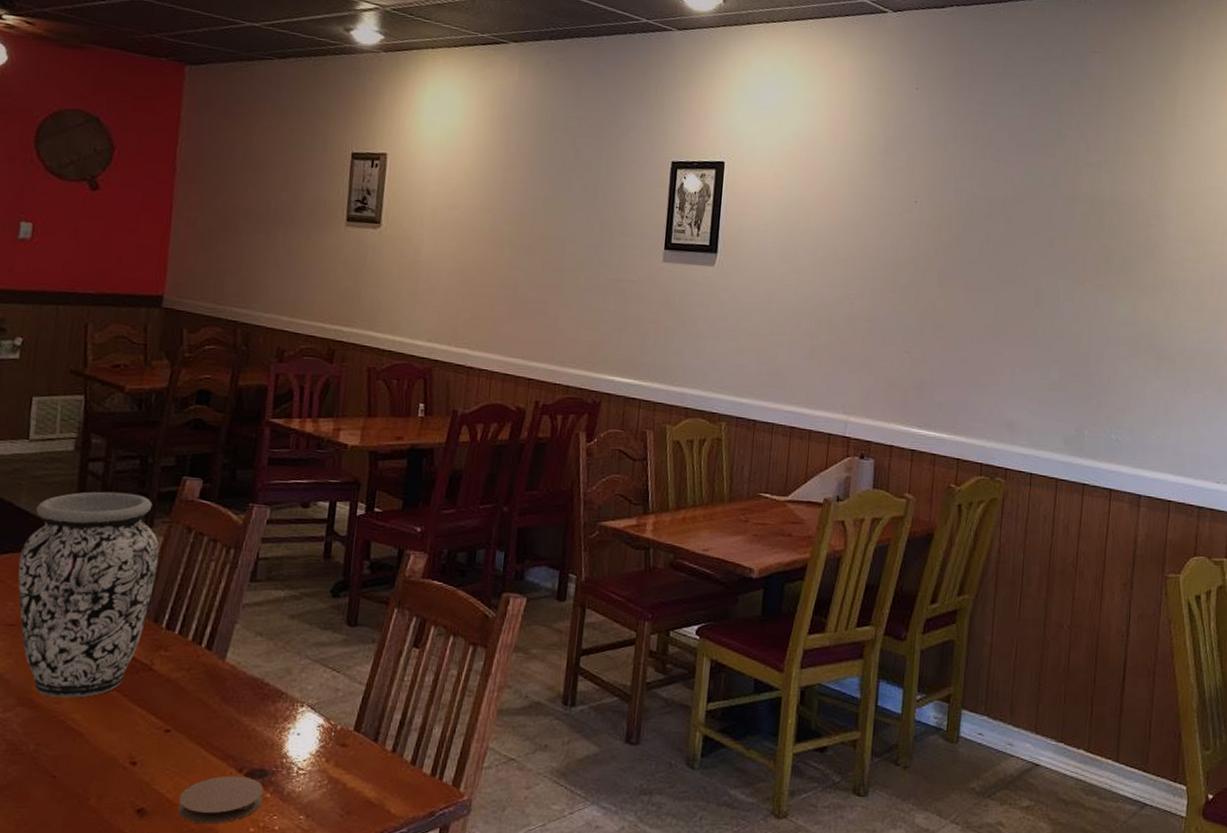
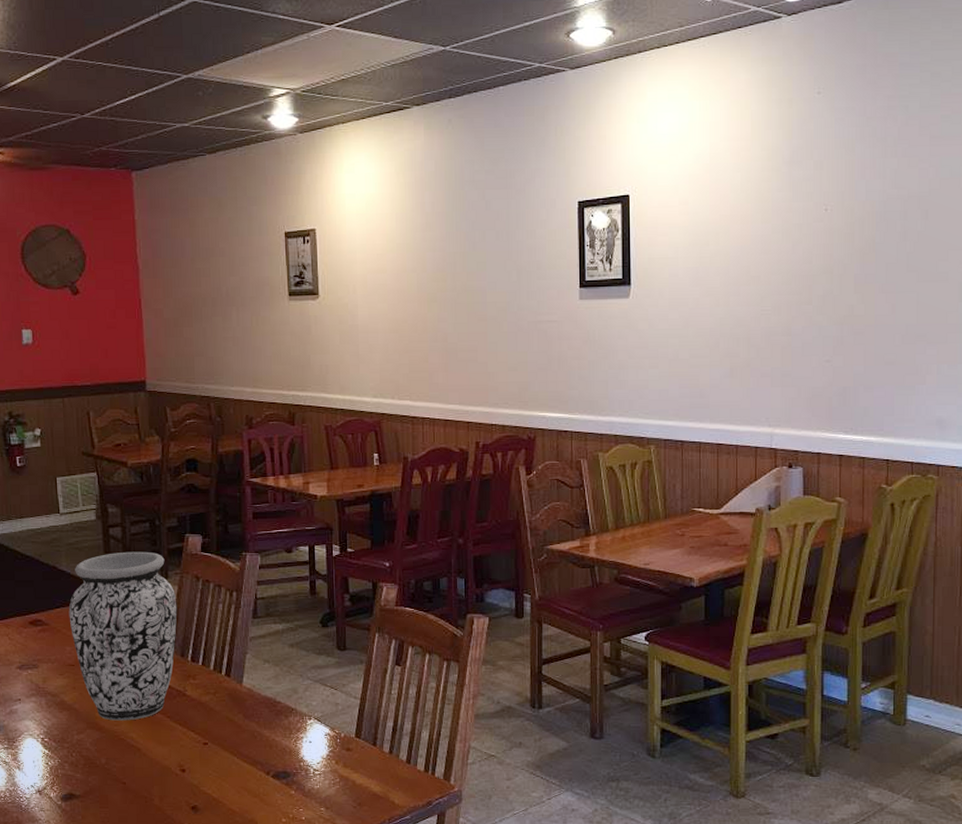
coaster: present [178,775,264,824] -> none [223,777,289,817]

